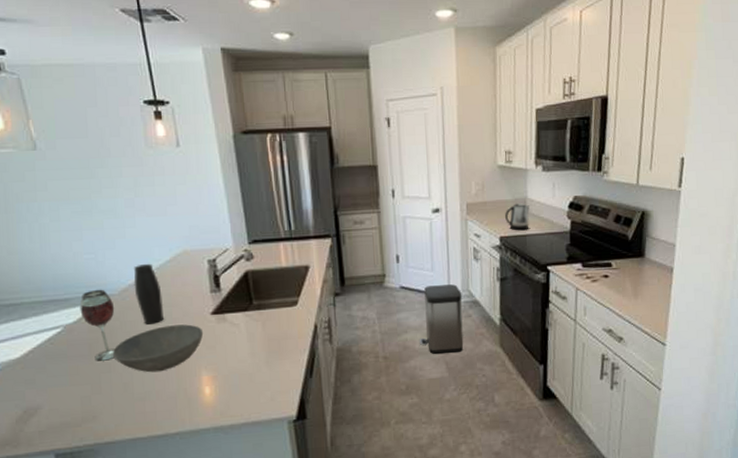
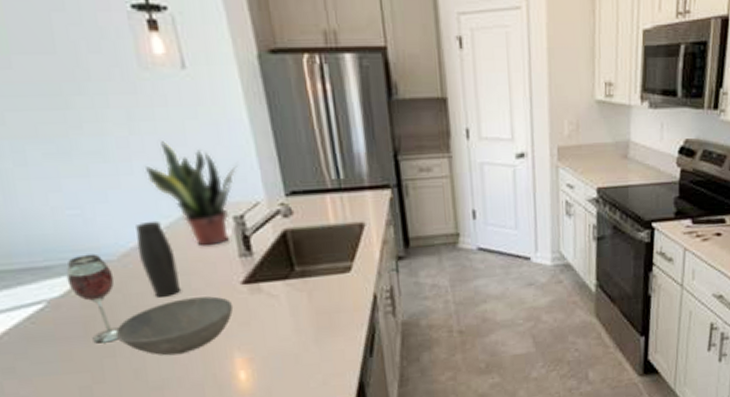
potted plant: none [144,202,213,283] -> present [145,141,238,246]
pedal bin: present [419,284,464,354] -> none [500,245,553,327]
kettle: present [505,203,530,231] -> none [604,147,633,181]

